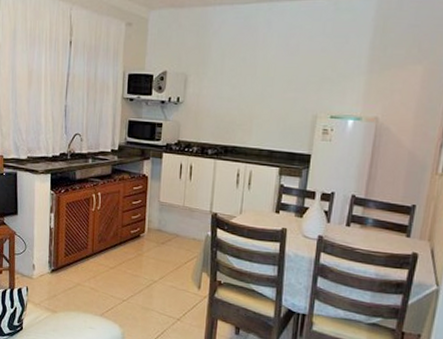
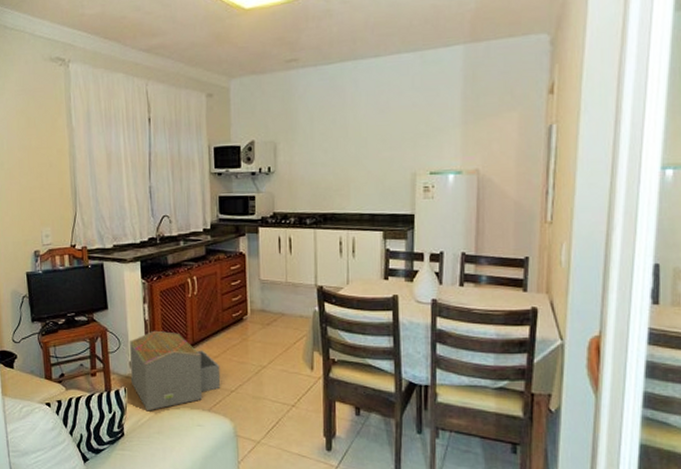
architectural model: none [32,238,115,311] -> present [129,330,221,411]

